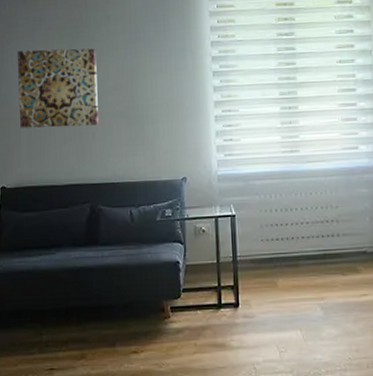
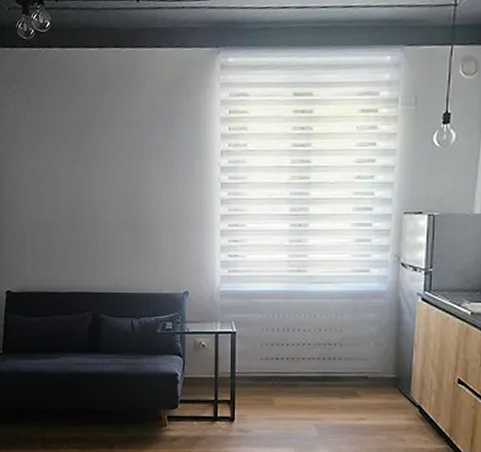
wall art: present [17,48,98,128] -> none [21,153,102,234]

